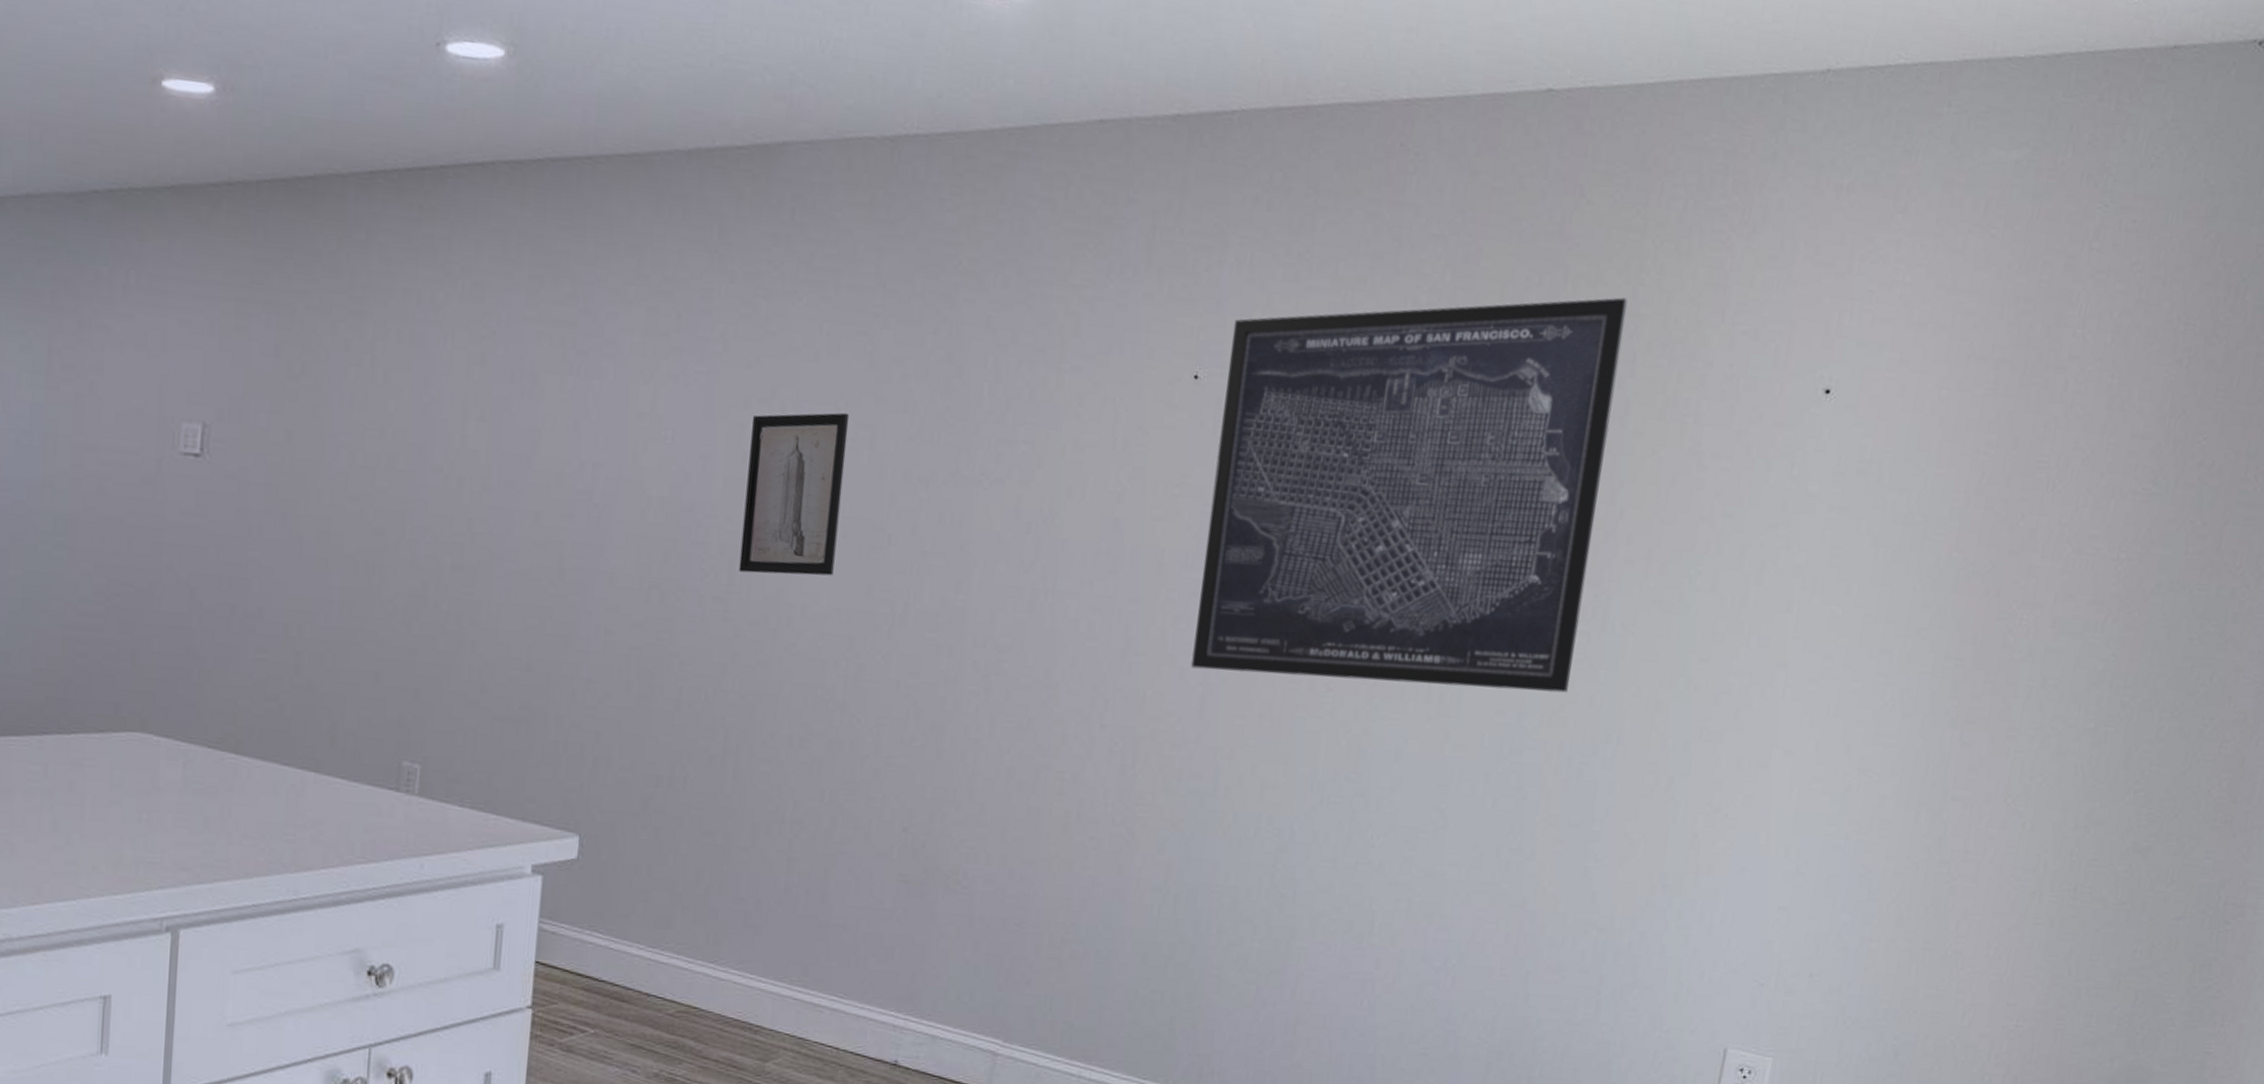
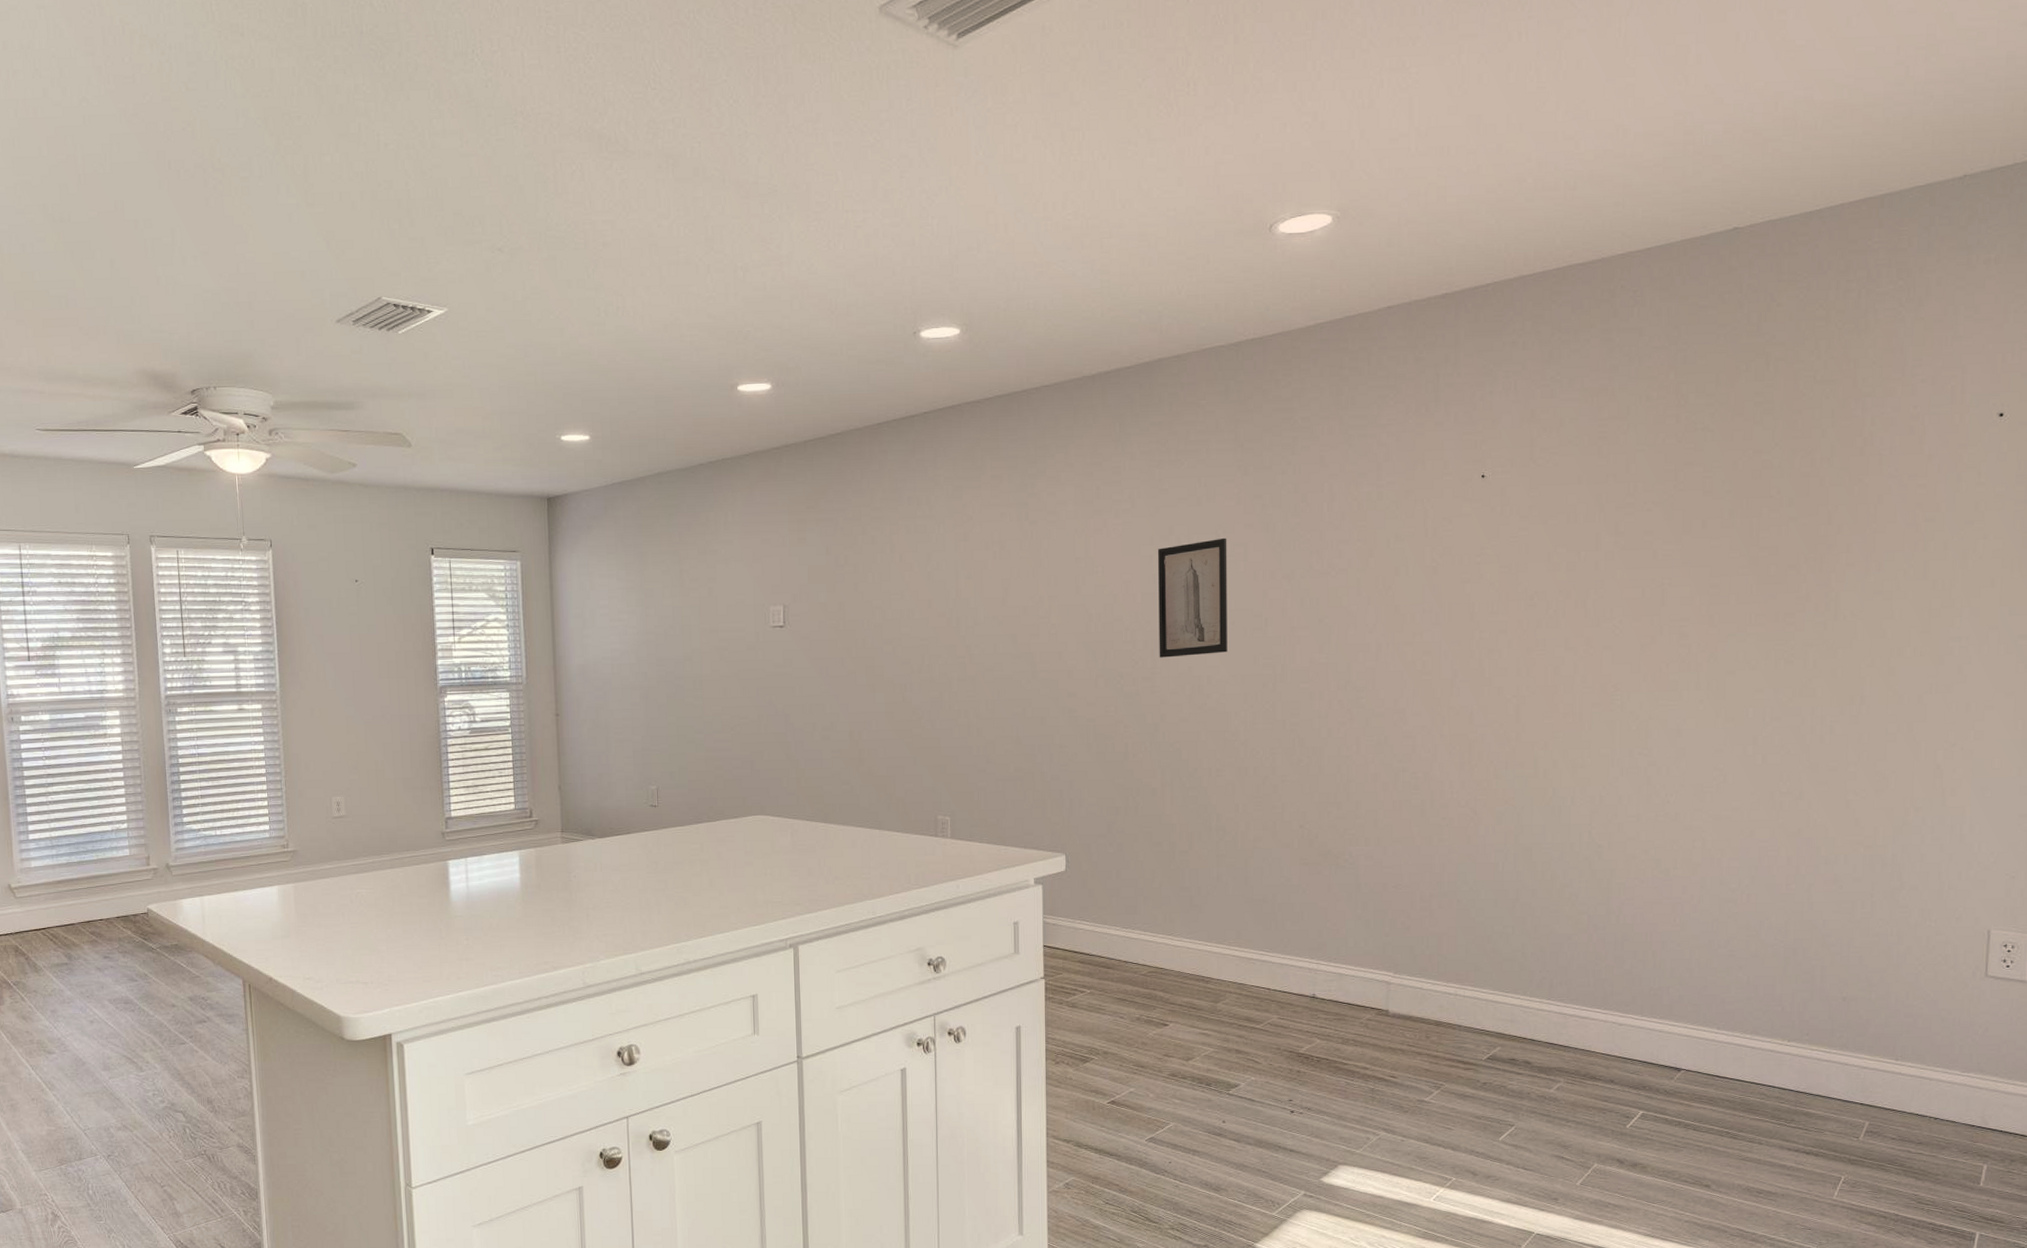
wall art: present [1191,297,1628,693] -> none [1506,370,1822,686]

